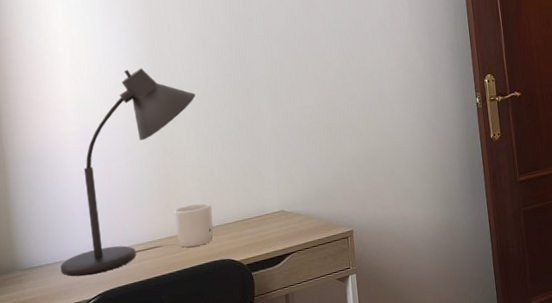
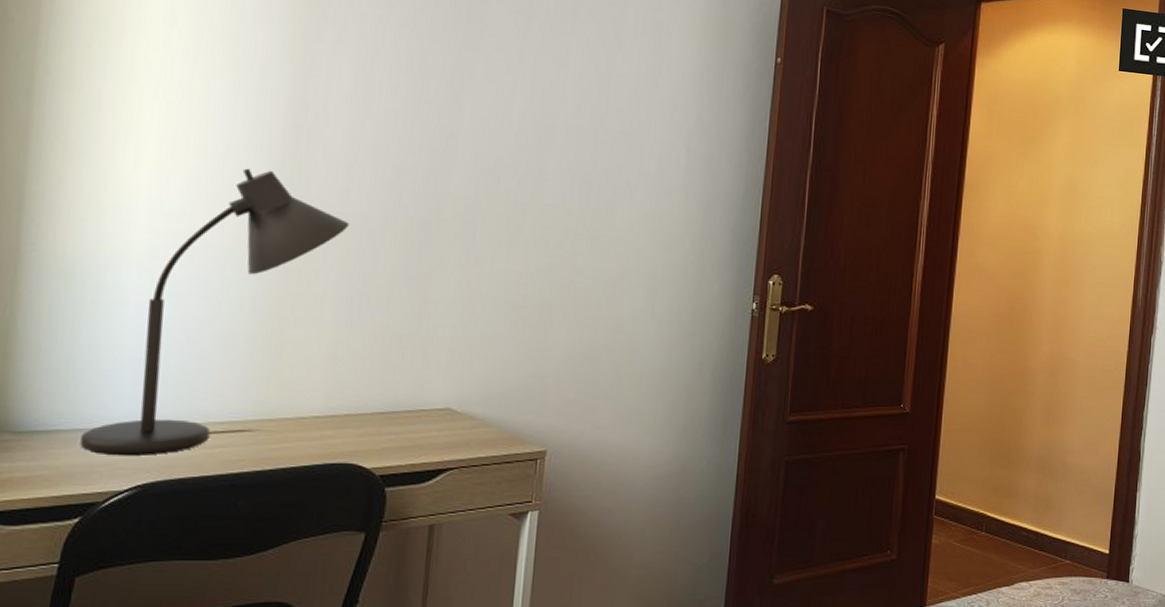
mug: present [173,203,214,248] -> none [279,378,343,439]

